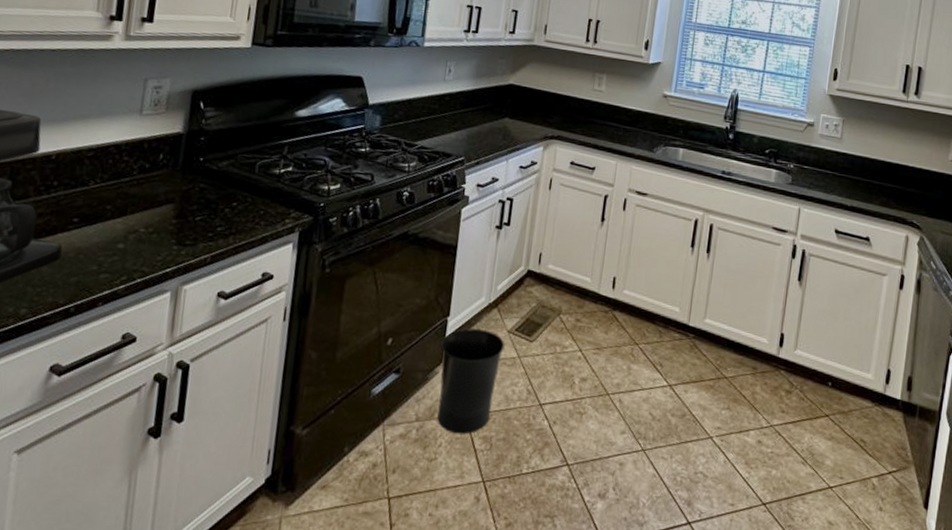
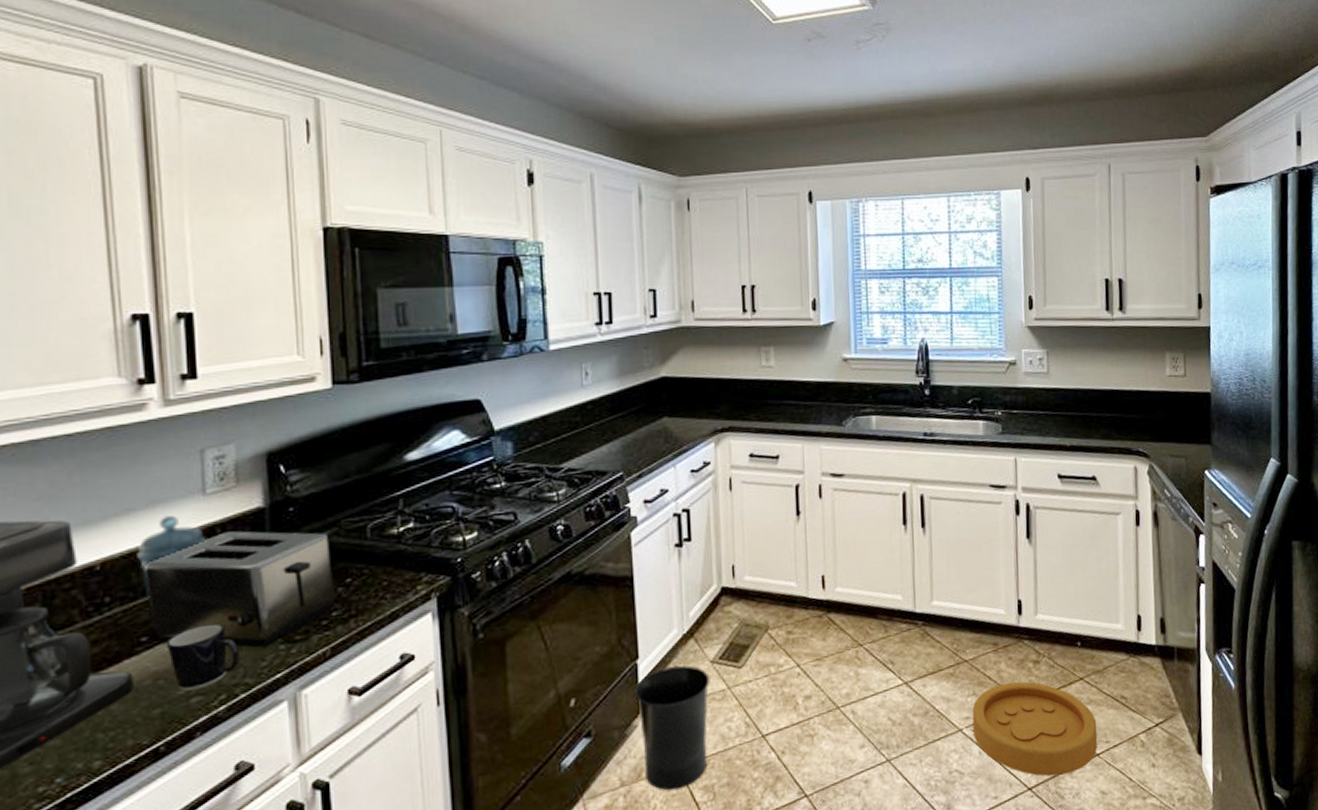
canister: none [83,125,136,204] -> present [137,515,206,618]
toaster: none [84,147,227,245] -> present [145,531,337,648]
mug: none [90,217,143,269] -> present [165,623,239,691]
pet bowl: none [722,404,835,499] -> present [972,681,1098,776]

